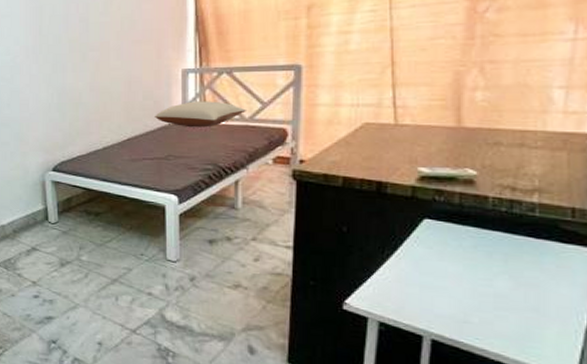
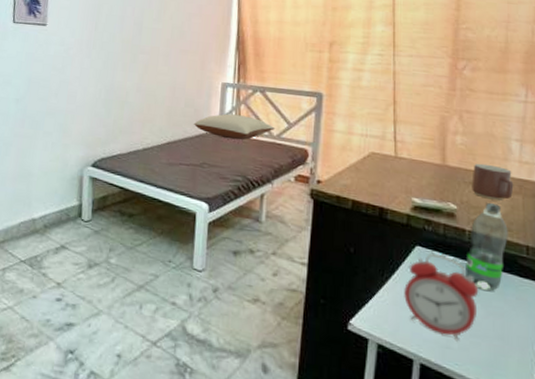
alarm clock: none [410,226,506,314] -> present [404,254,479,340]
bottle: none [488,164,546,262] -> present [465,203,508,292]
mug: none [497,120,556,160] -> present [471,163,514,201]

